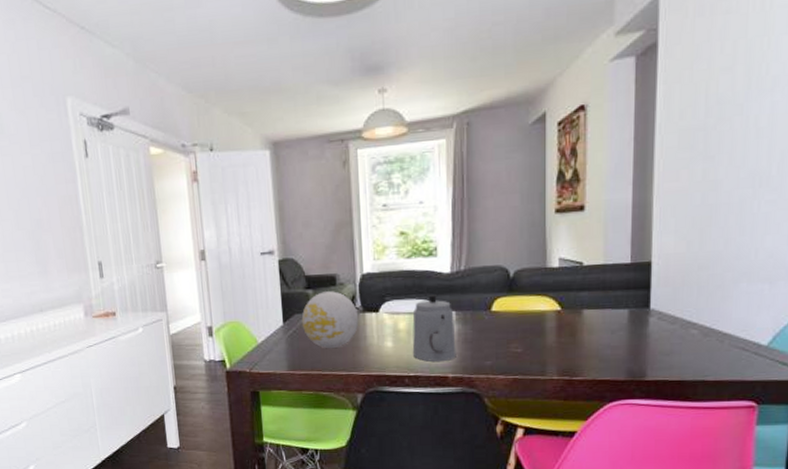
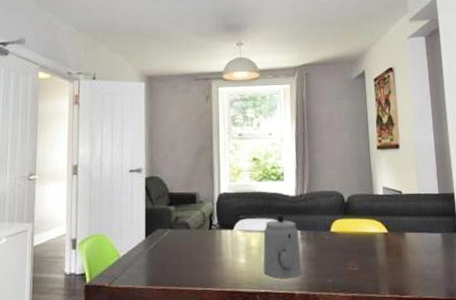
decorative ball: present [301,291,359,348] -> none [163,208,216,263]

